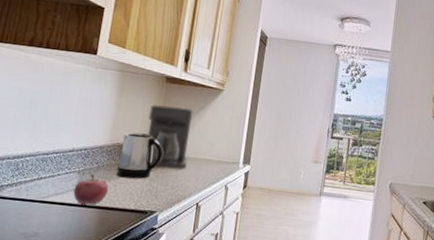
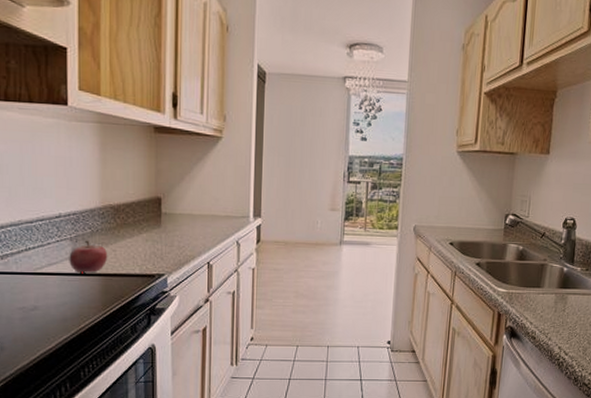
kettle: present [116,132,163,179] -> none [114,191,163,242]
coffee maker: present [147,105,194,170] -> none [139,159,191,229]

